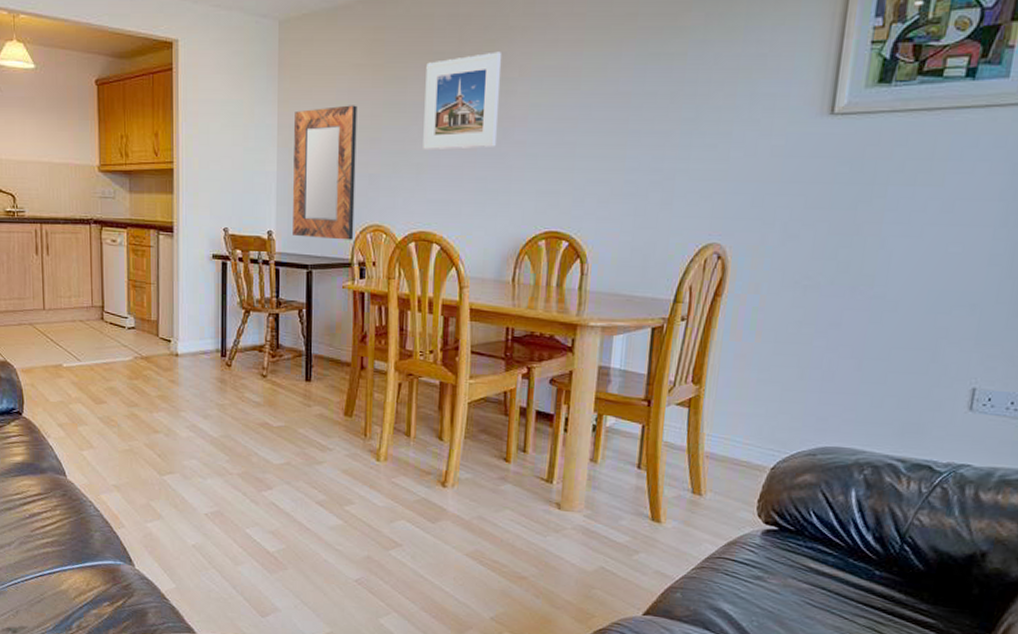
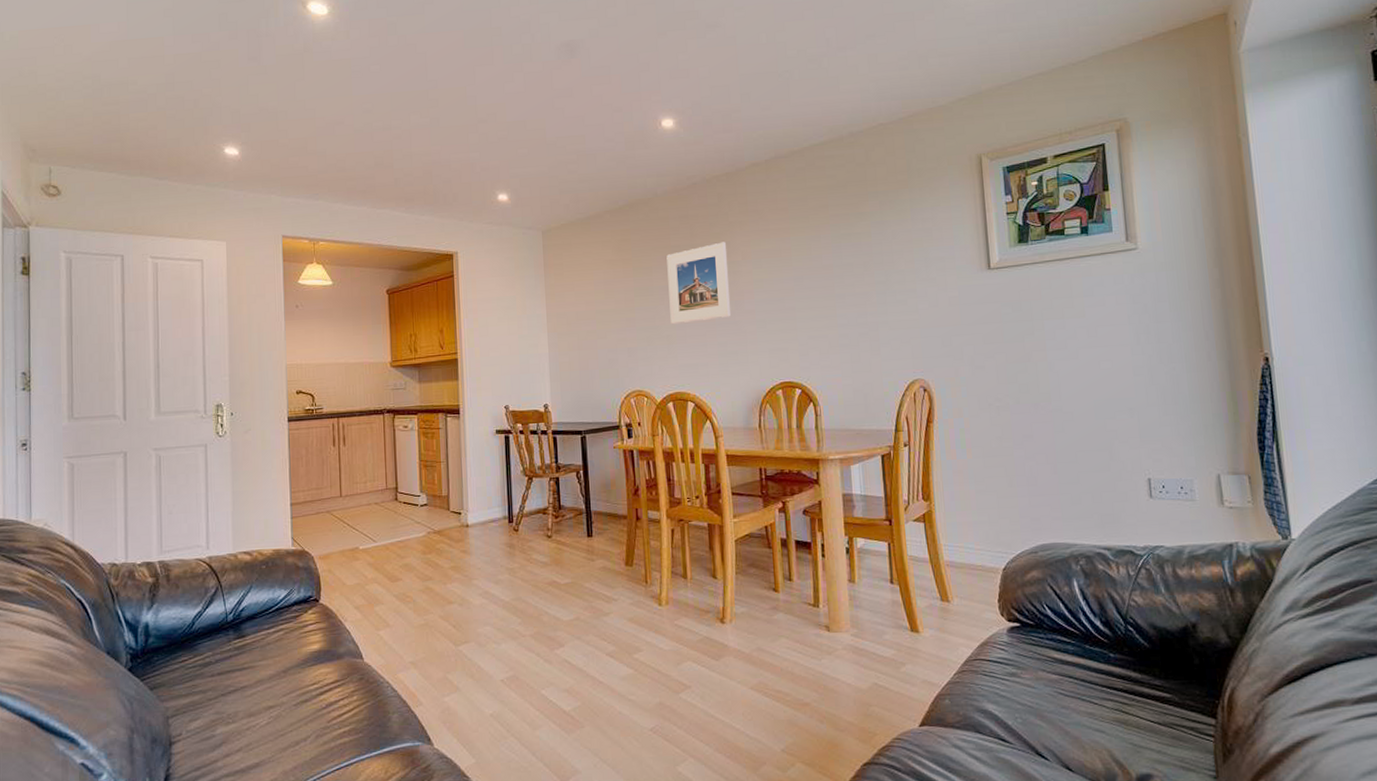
home mirror: present [292,105,358,240] -> none [560,293,620,407]

